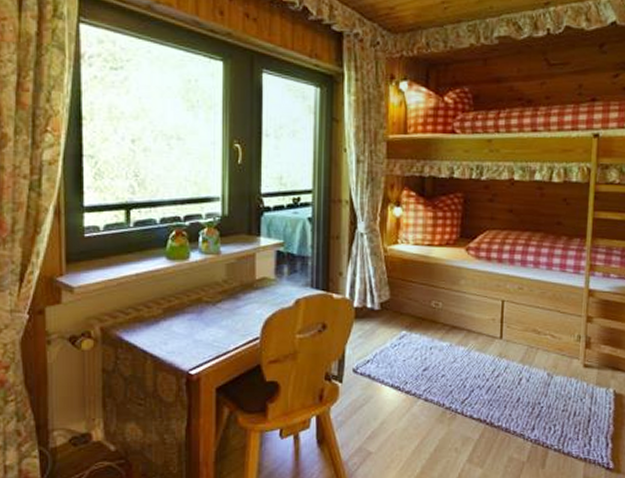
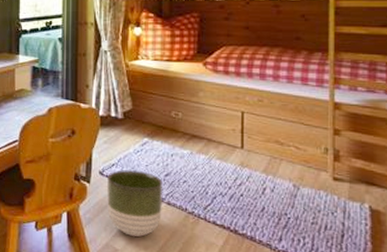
planter: none [361,366,420,437] -> present [107,170,162,237]

